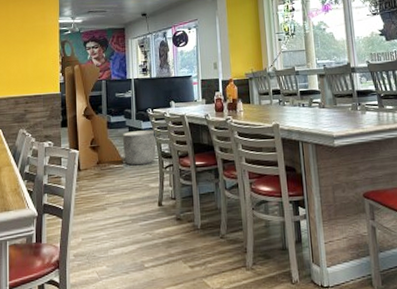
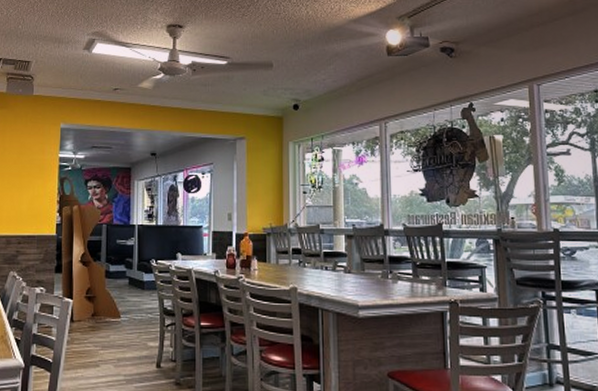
planter: present [122,130,156,166] -> none [121,283,159,321]

